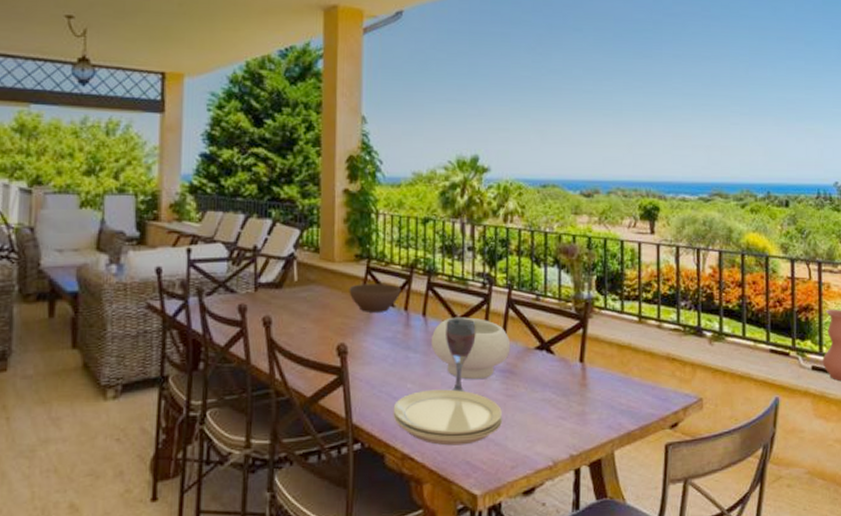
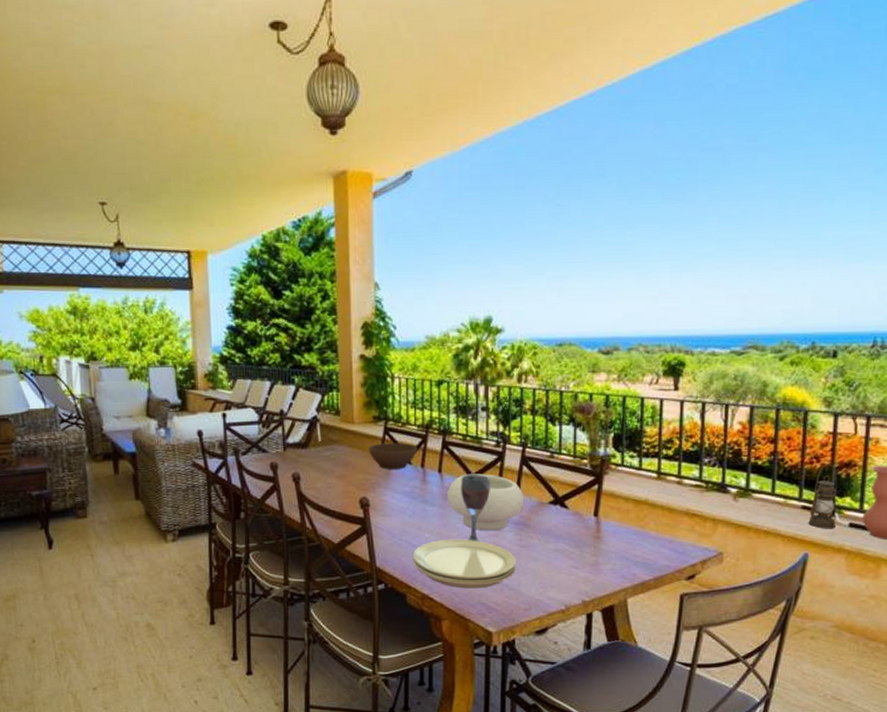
lantern: none [776,307,800,373] -> present [808,464,838,529]

